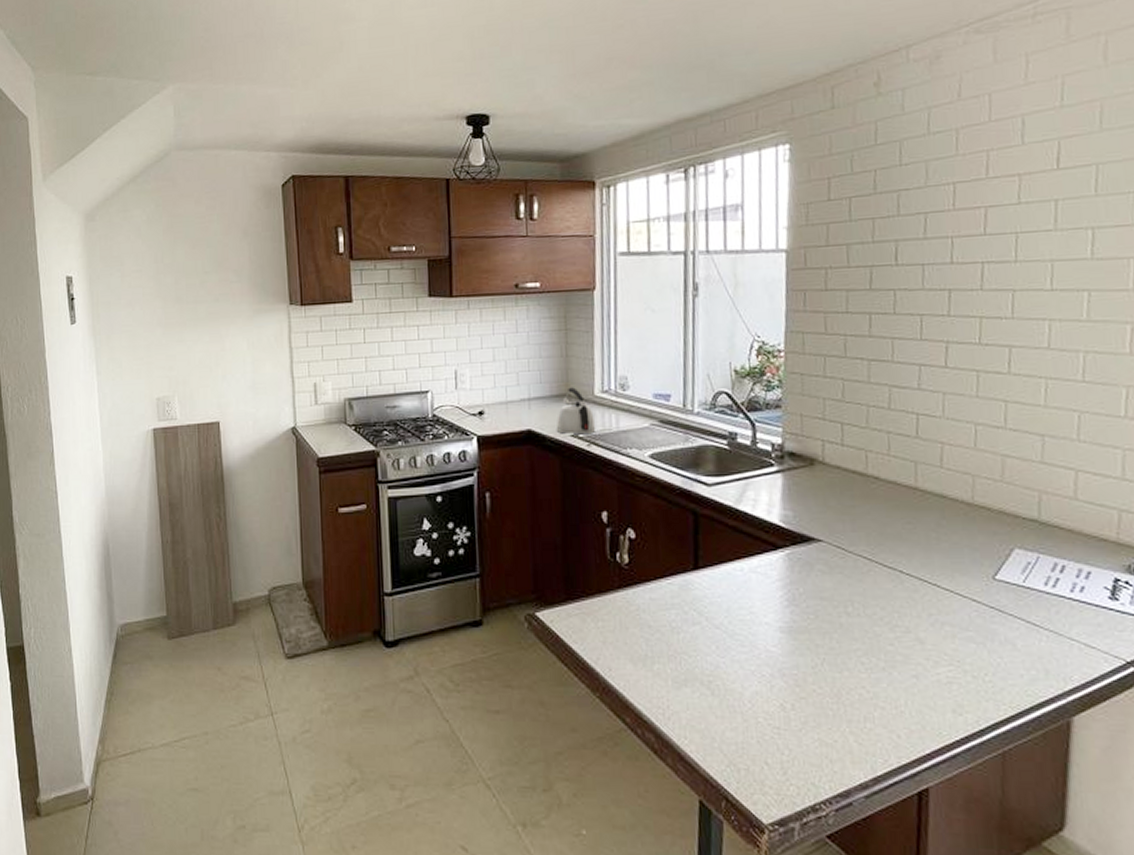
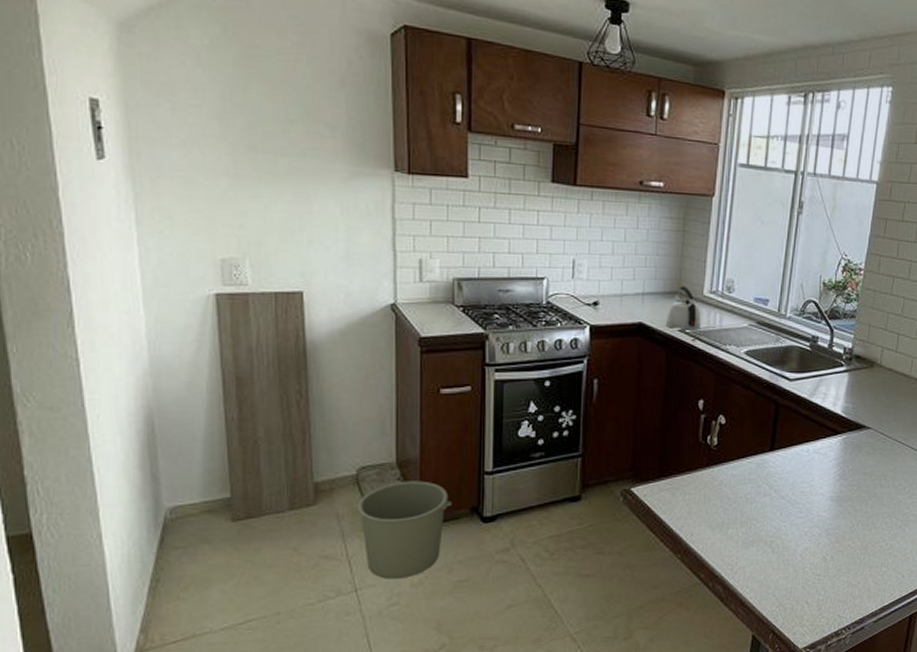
bucket: none [270,602,355,704] -> present [357,481,452,579]

